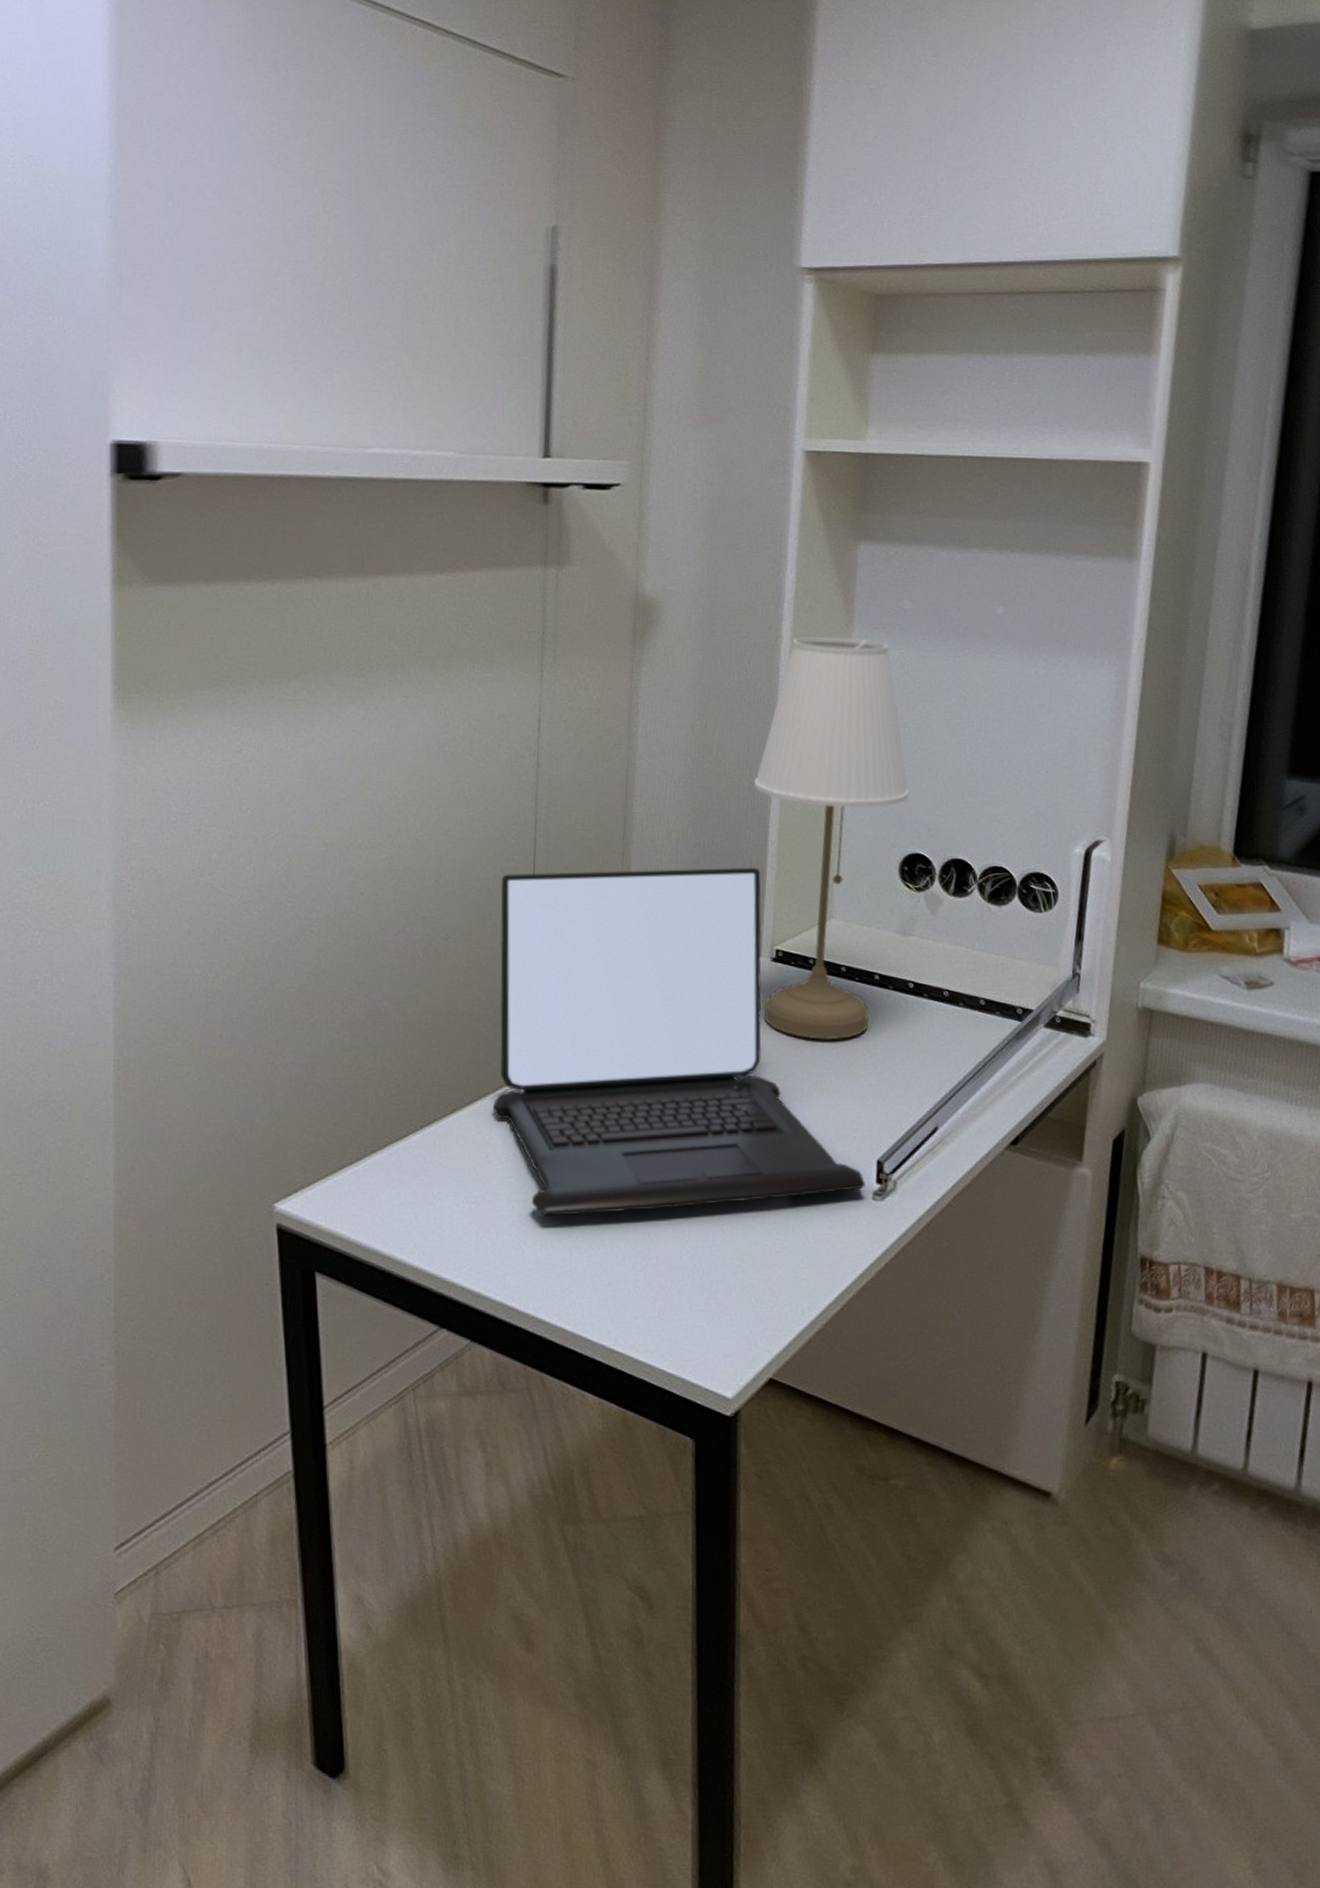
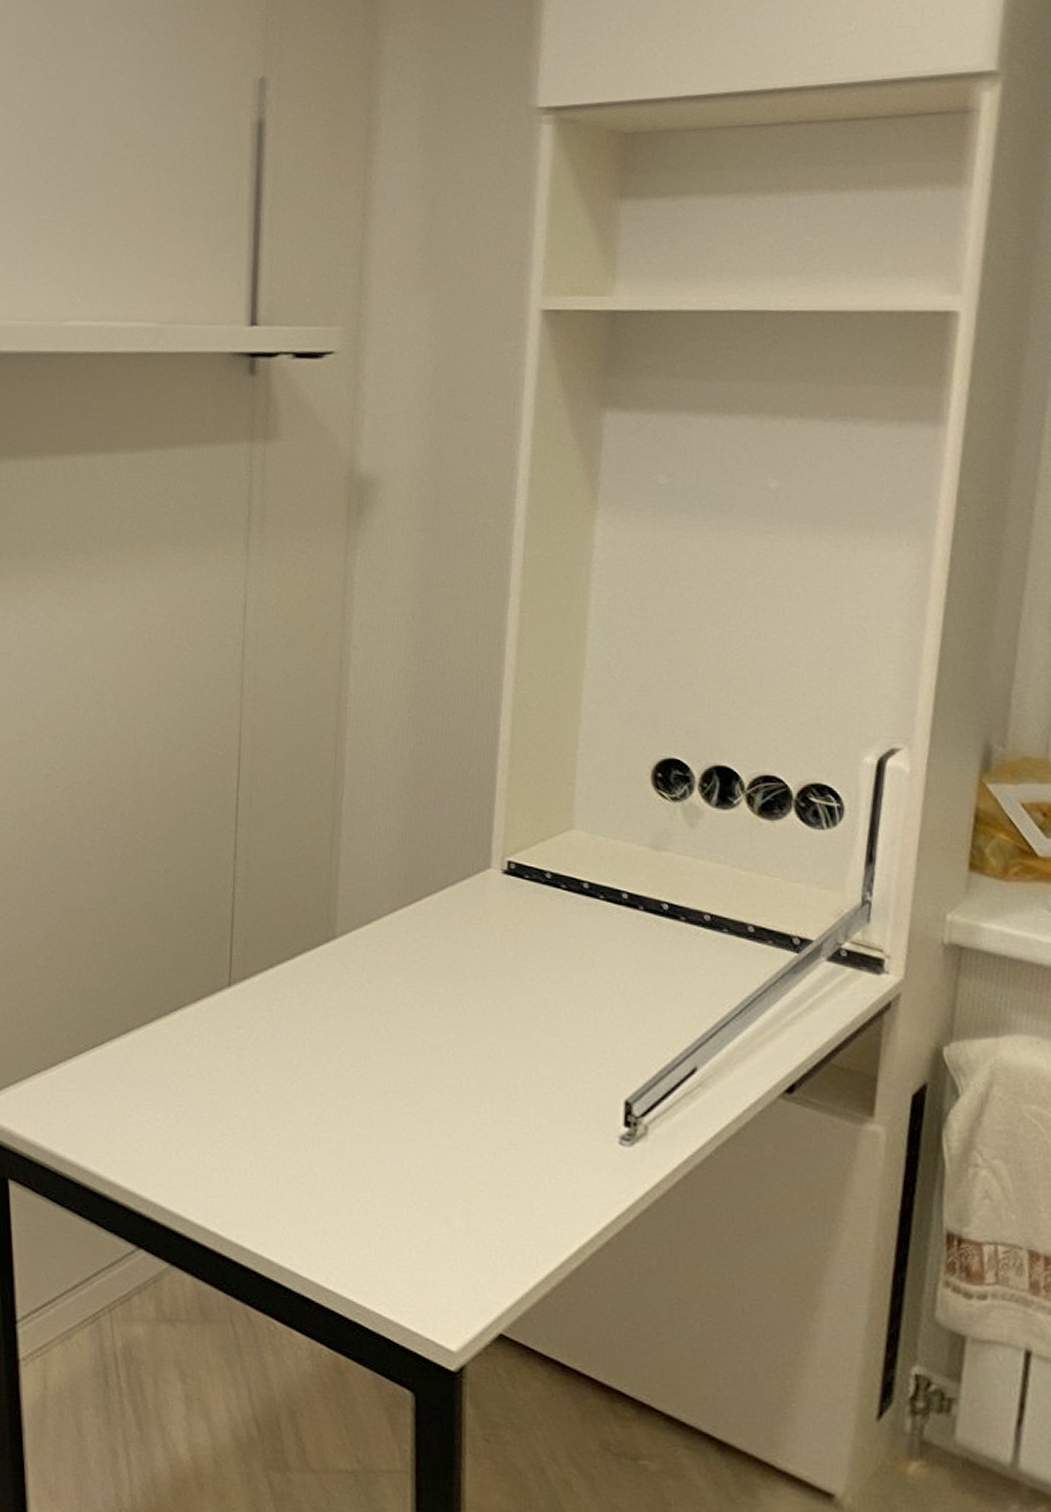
laptop: present [492,867,865,1217] -> none [193,769,611,1140]
desk lamp: present [754,636,910,1041] -> none [483,515,664,965]

